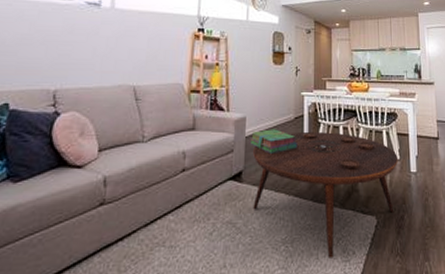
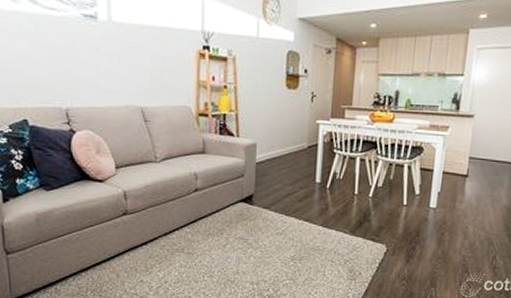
stack of books: present [249,129,298,154] -> none [260,156,310,180]
coffee table: present [252,132,399,259] -> none [263,161,418,276]

